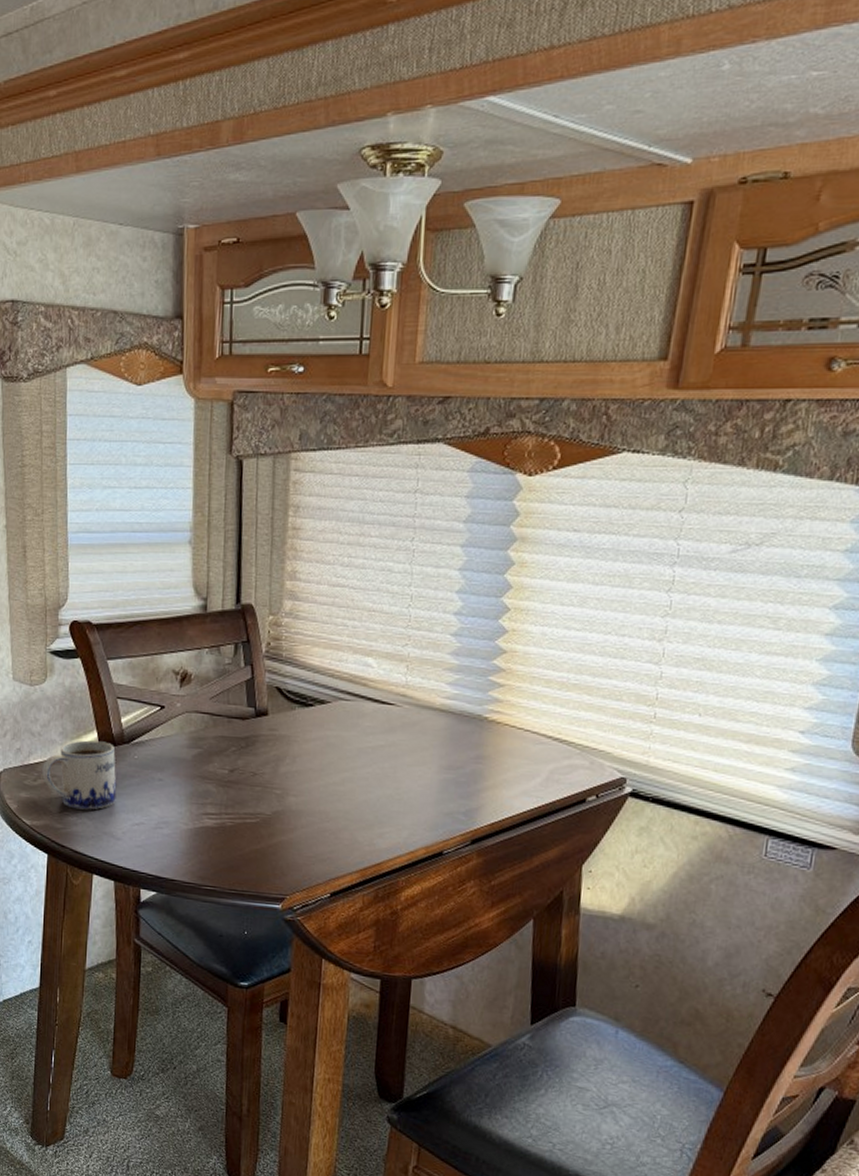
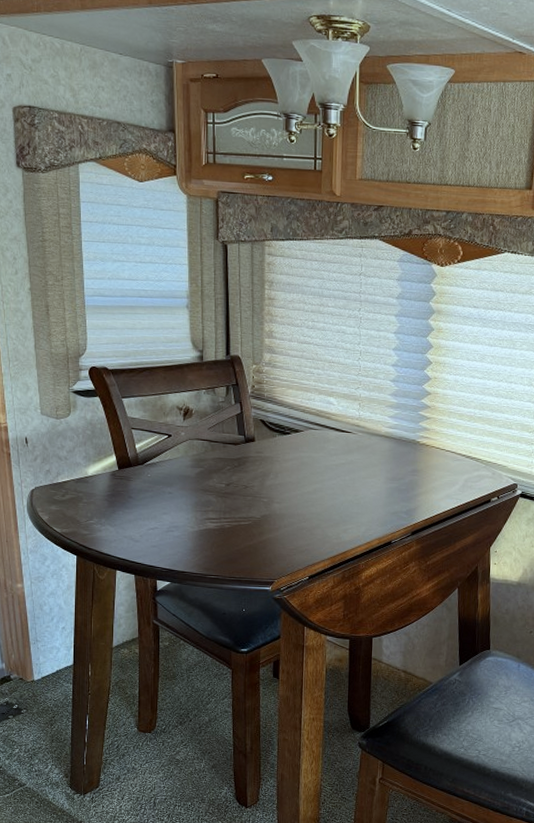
mug: present [42,740,117,810] -> none [69,462,134,519]

